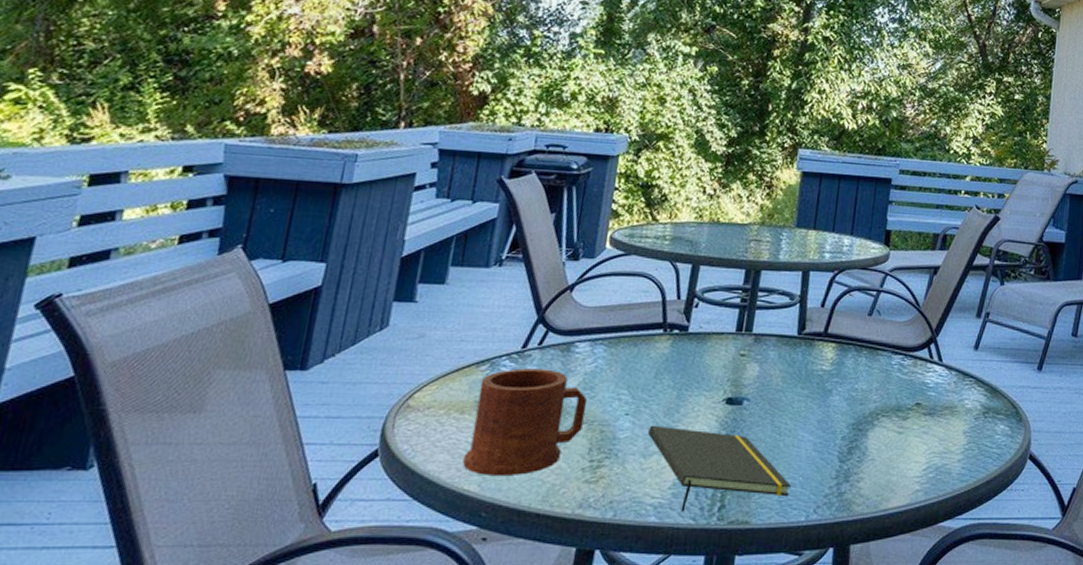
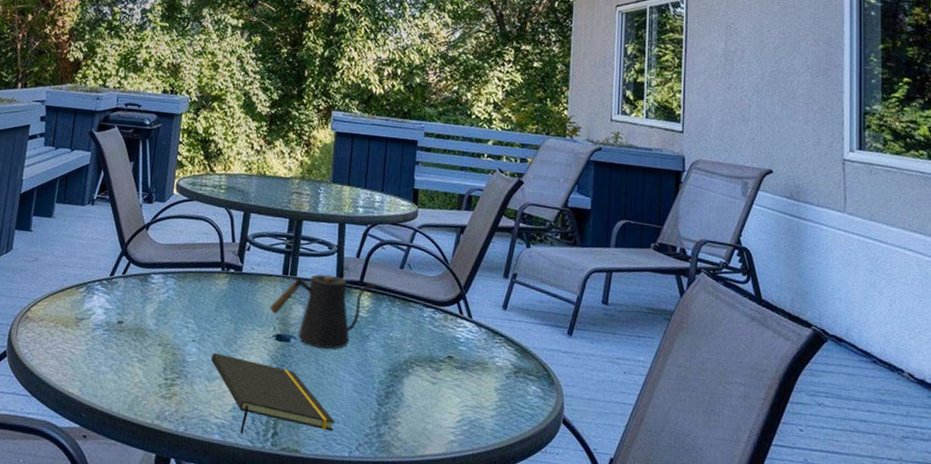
mug: present [462,368,587,475] -> none [67,293,161,385]
kettle: none [720,327,842,408] -> present [270,274,376,349]

